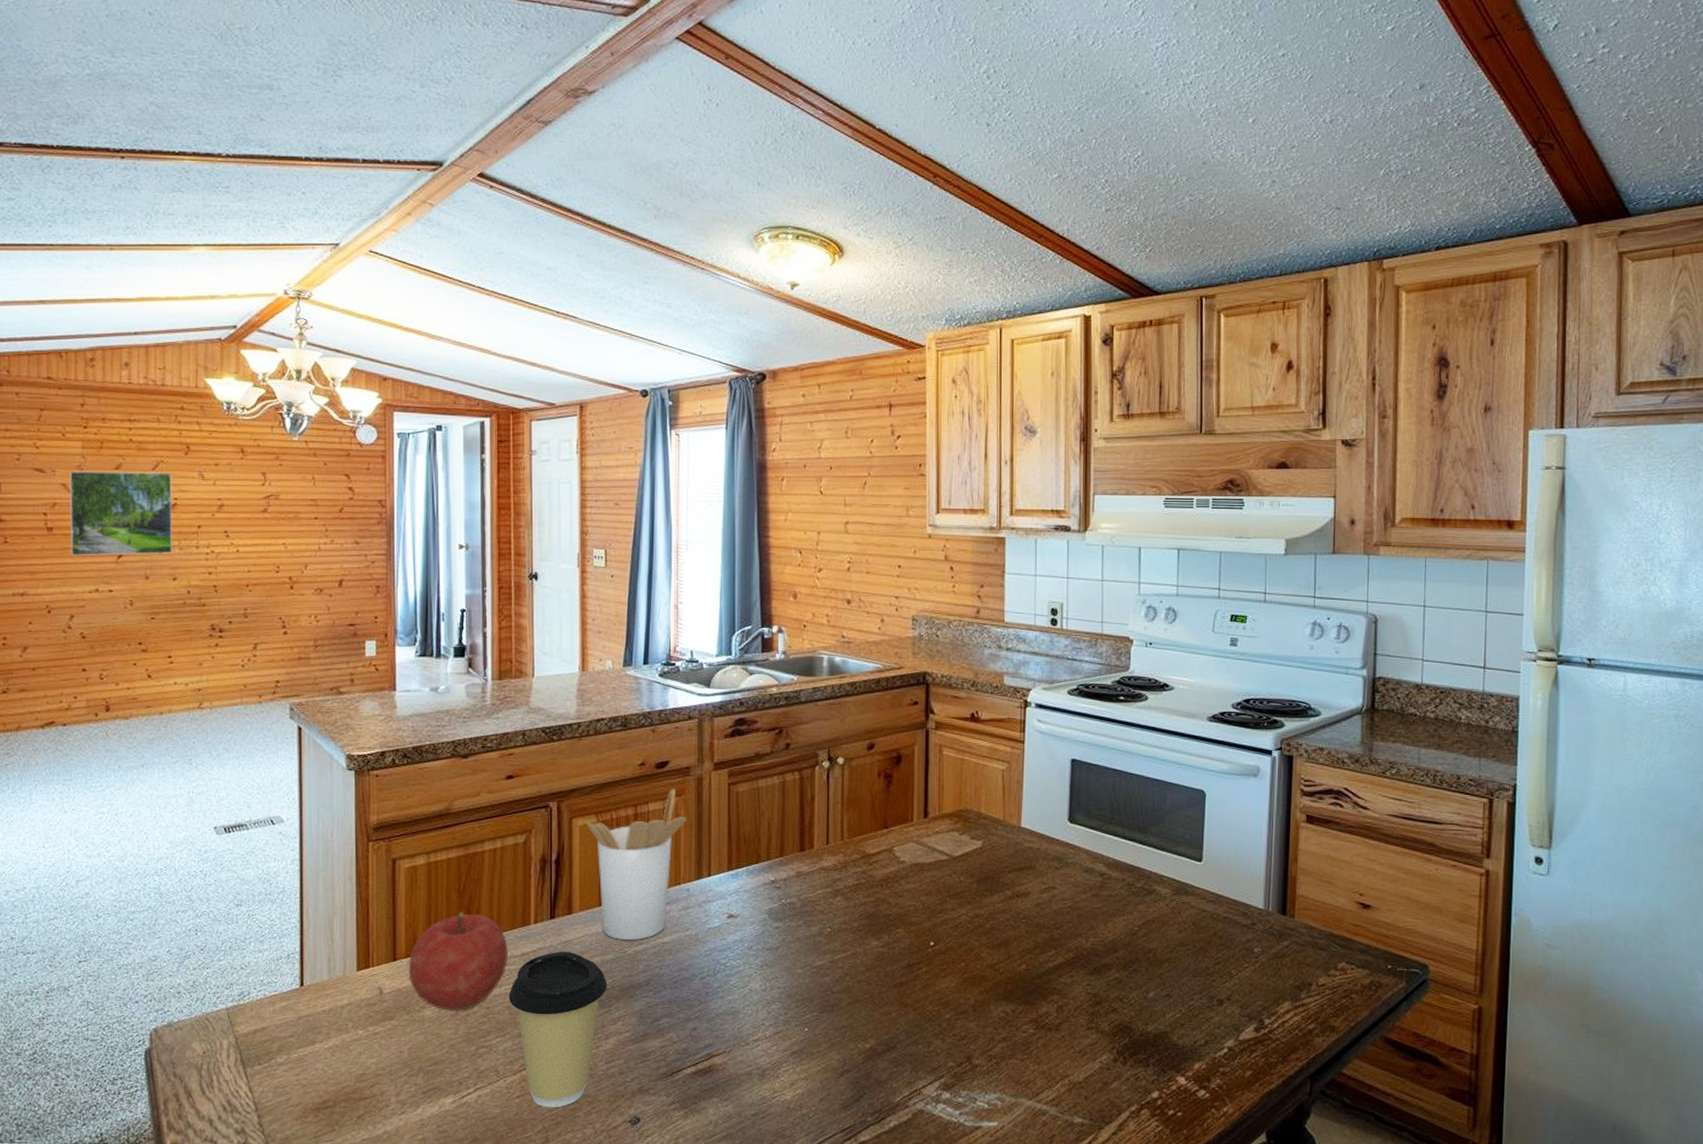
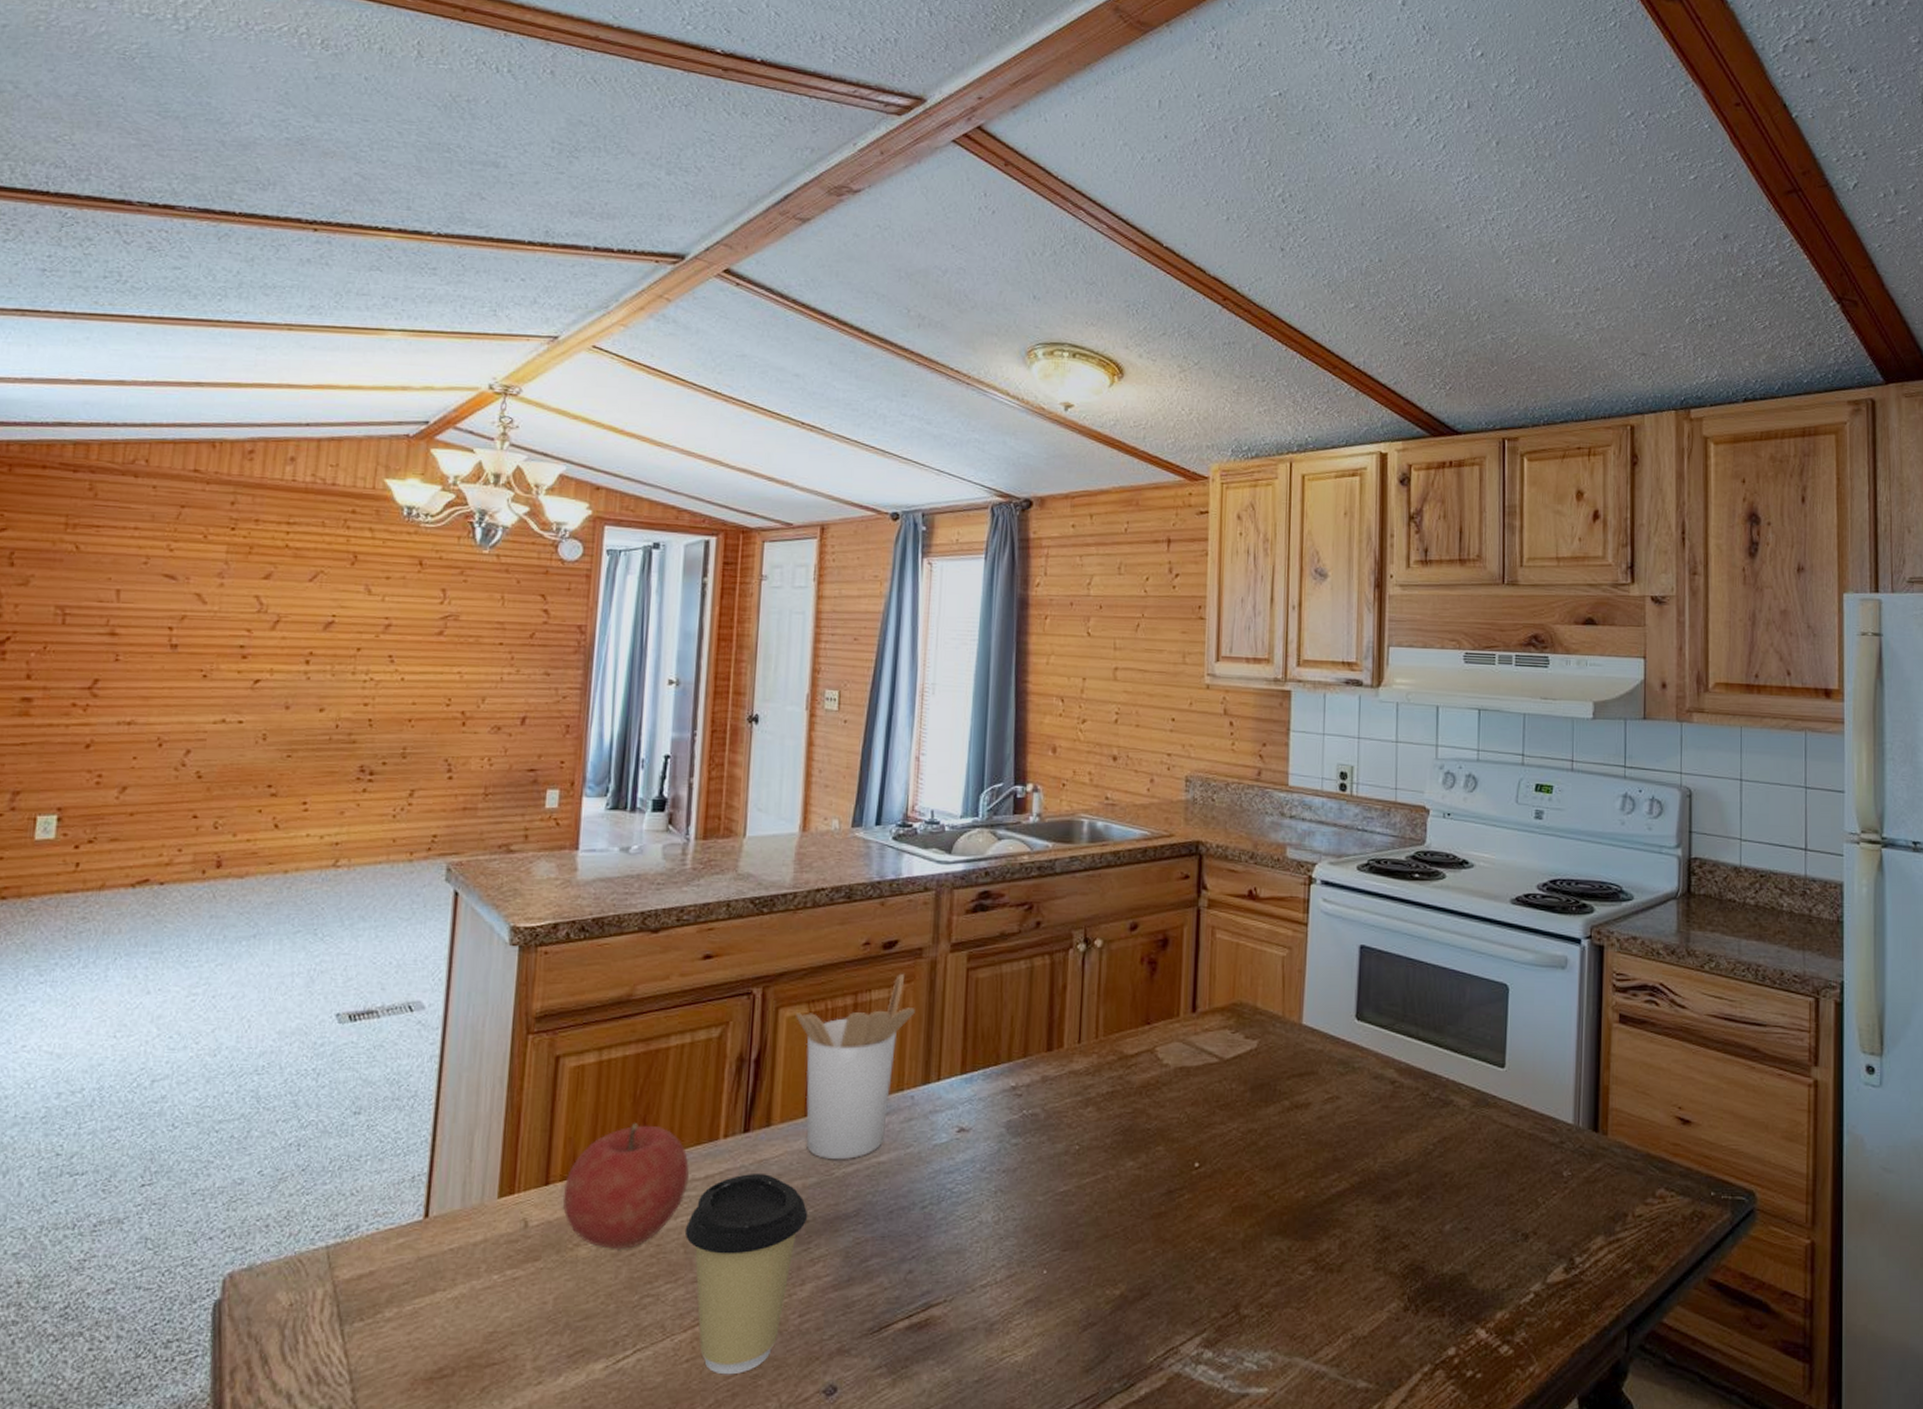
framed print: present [69,471,173,556] -> none [196,579,332,680]

